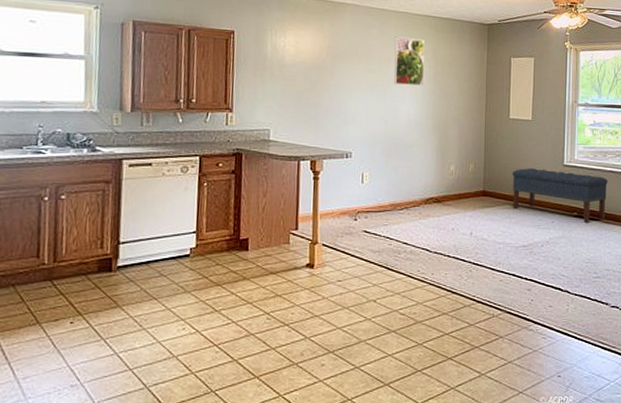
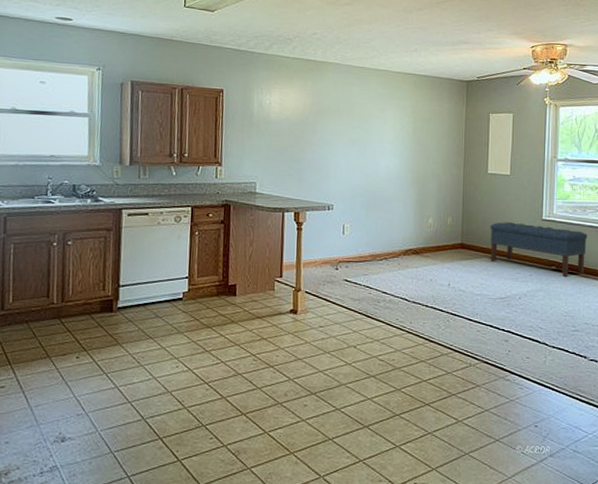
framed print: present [394,36,425,86] -> none [374,93,404,141]

